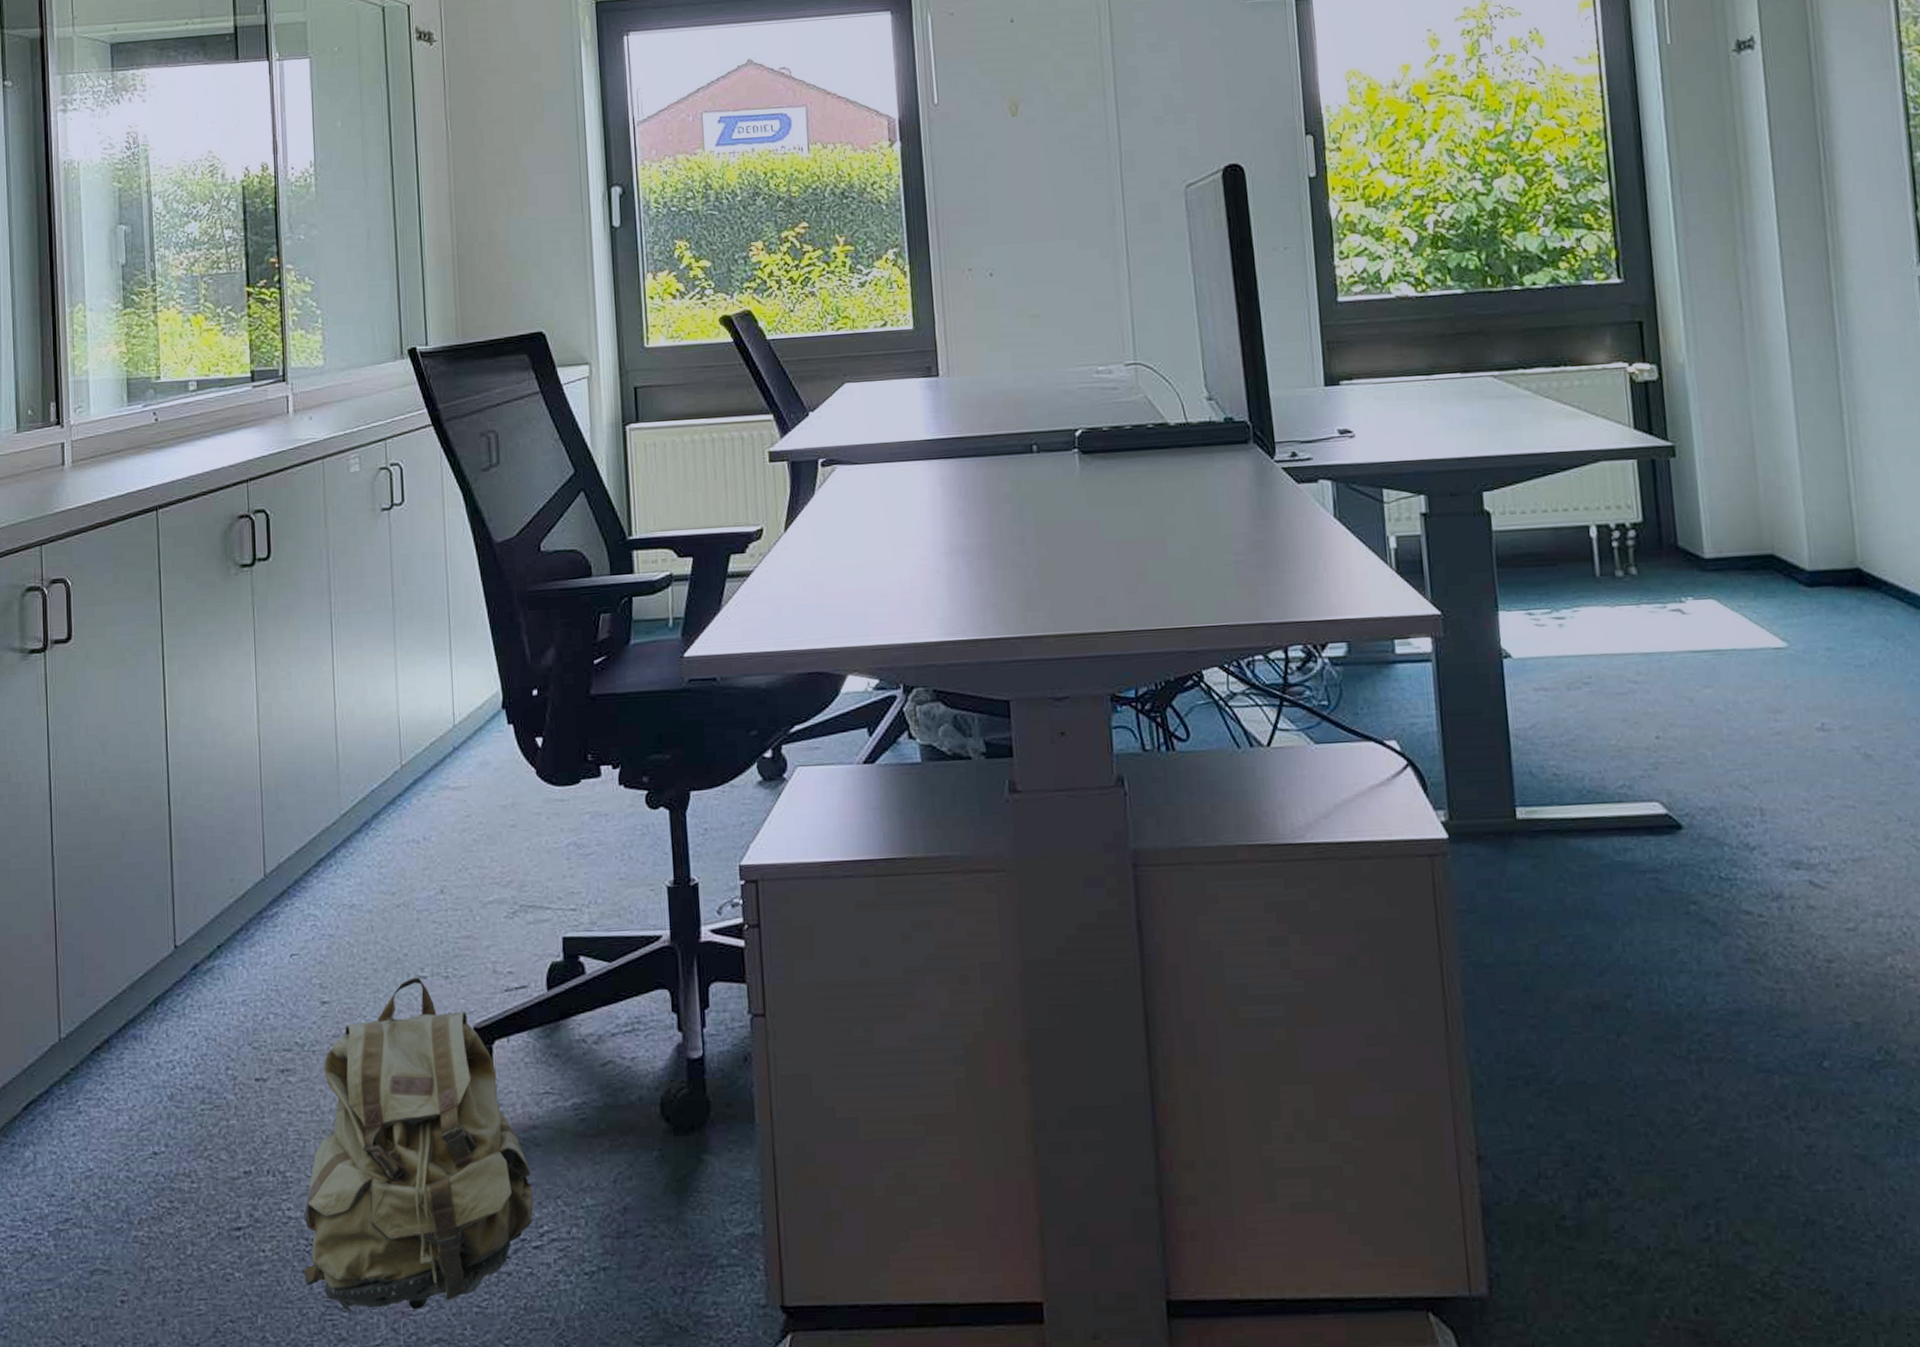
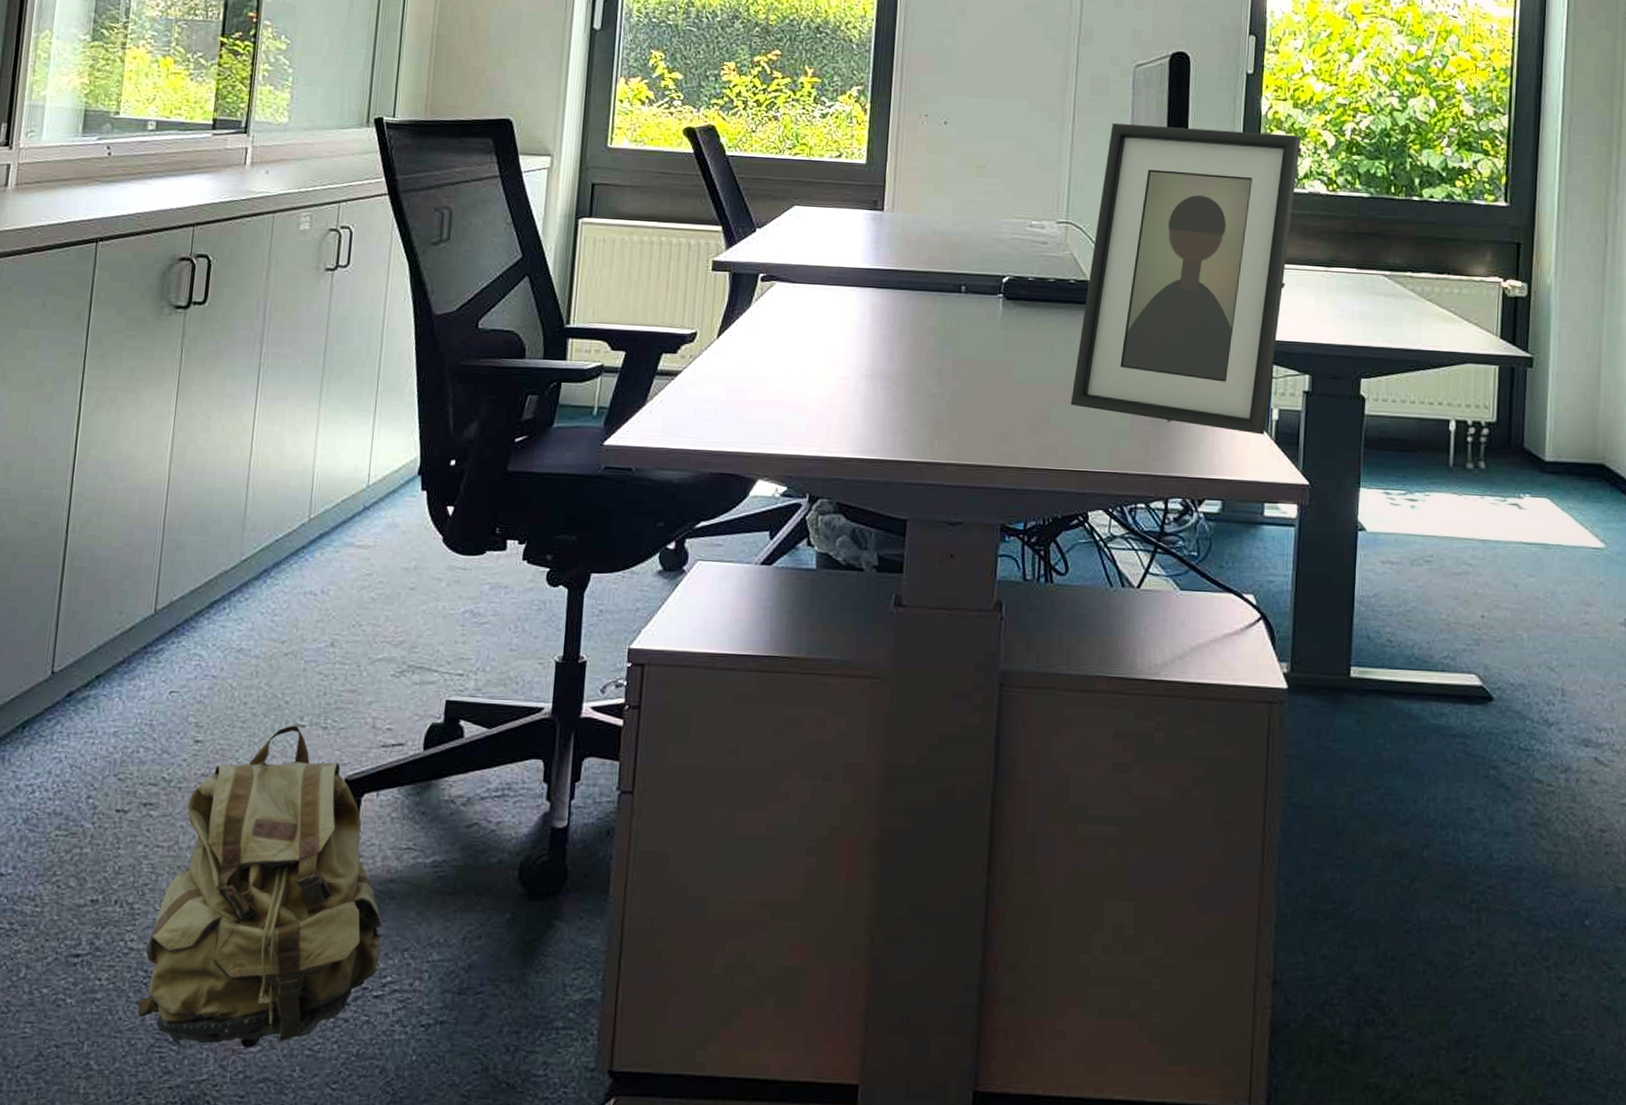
picture frame: none [1166,236,1384,567] -> present [1070,123,1301,435]

